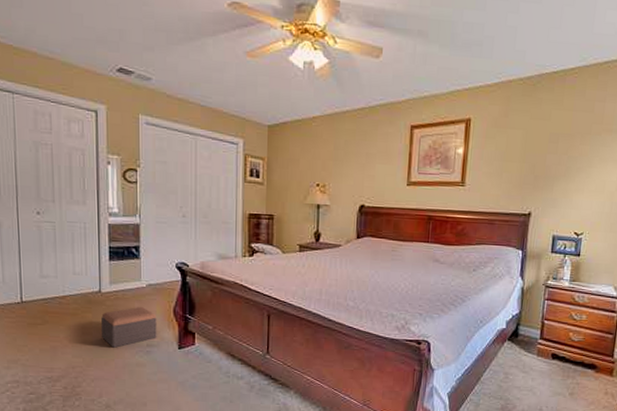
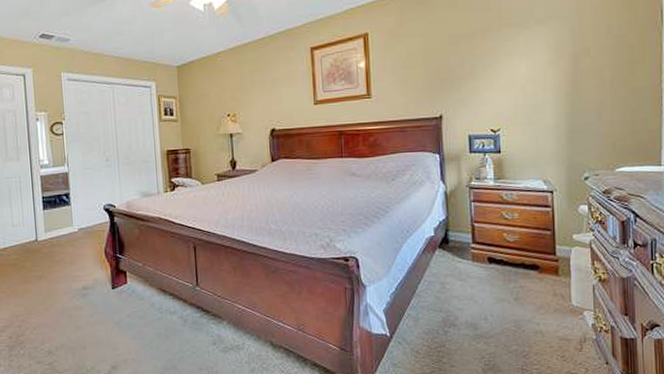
footstool: present [101,306,157,348] -> none [39,250,91,294]

